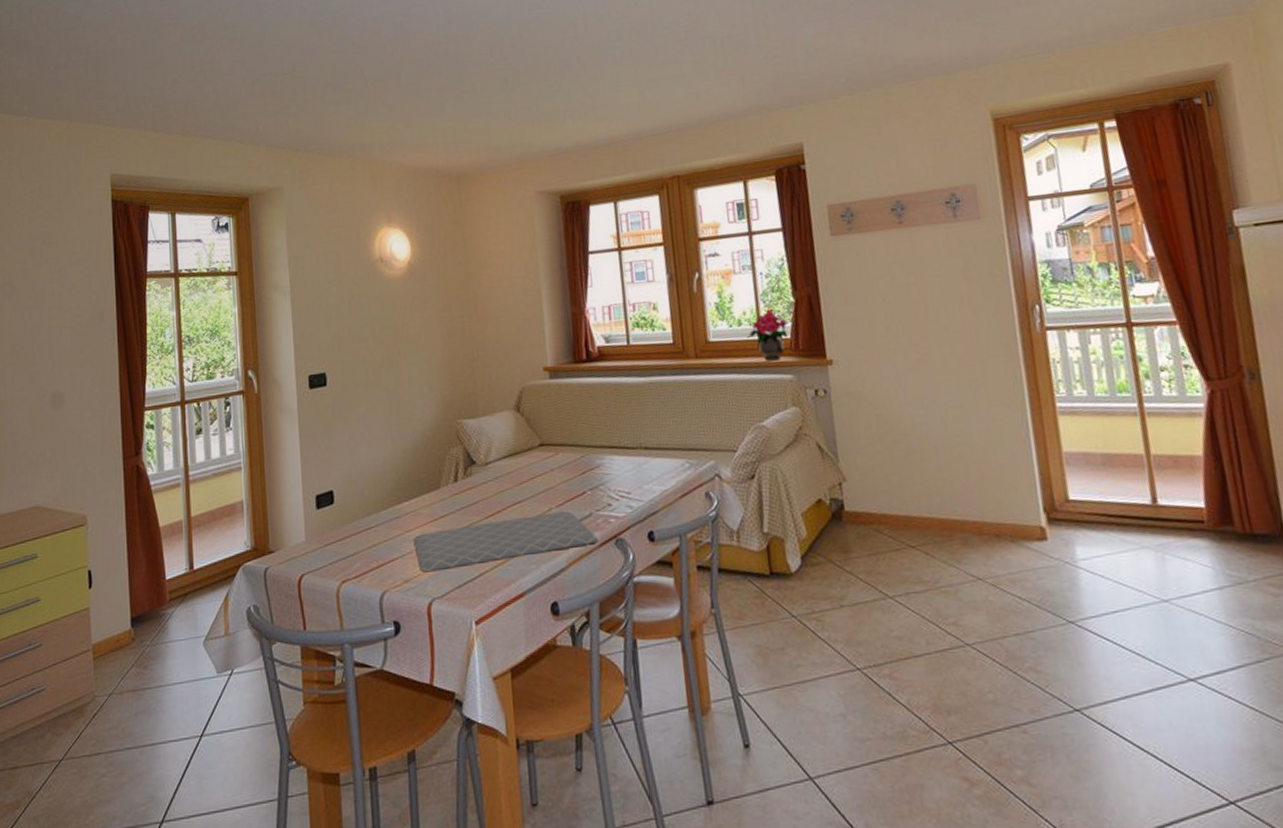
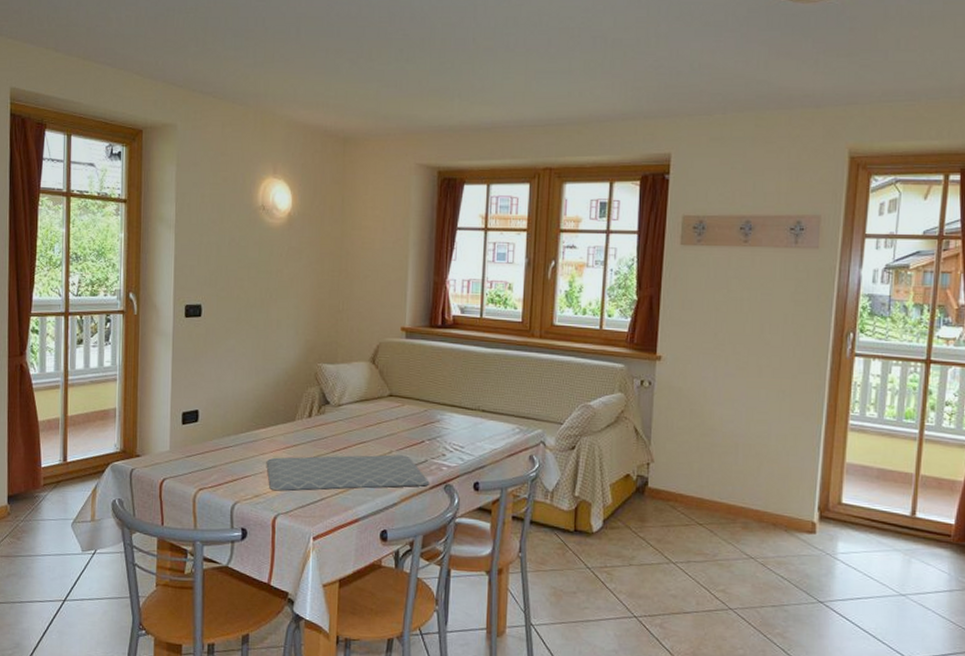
potted flower: present [747,308,788,362] -> none [589,303,626,350]

